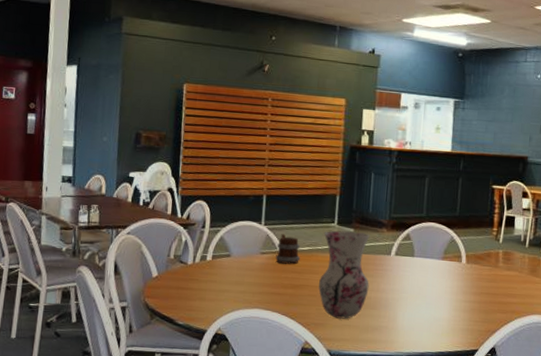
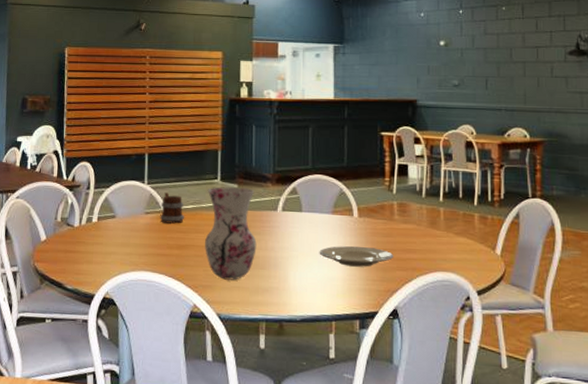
plate: none [427,289,496,309] -> present [319,246,394,267]

